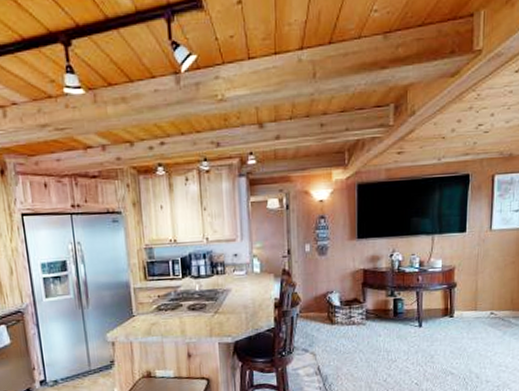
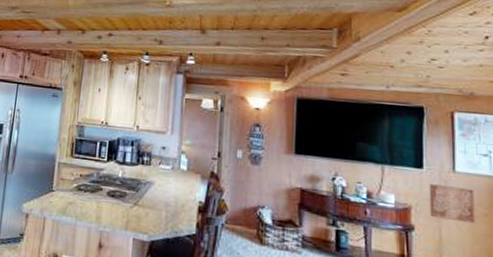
wall art: none [469,242,505,273] -> present [429,184,475,224]

